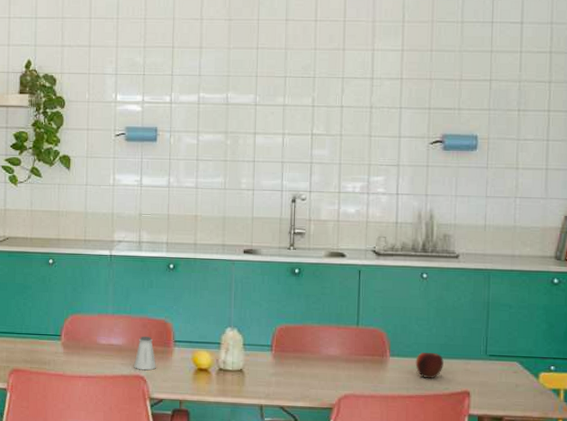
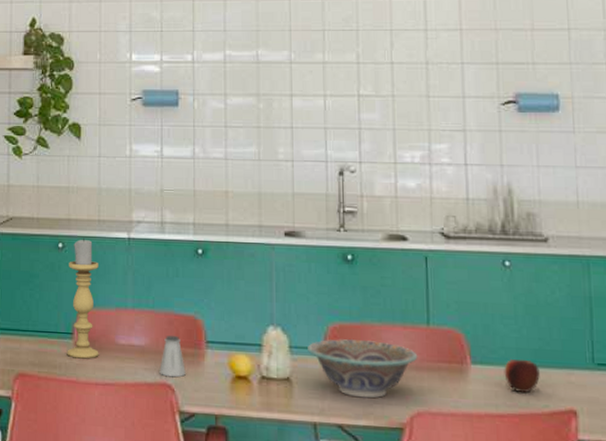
candle holder: none [55,255,84,357] -> present [67,237,99,359]
decorative bowl: none [258,337,348,385] -> present [308,338,418,399]

